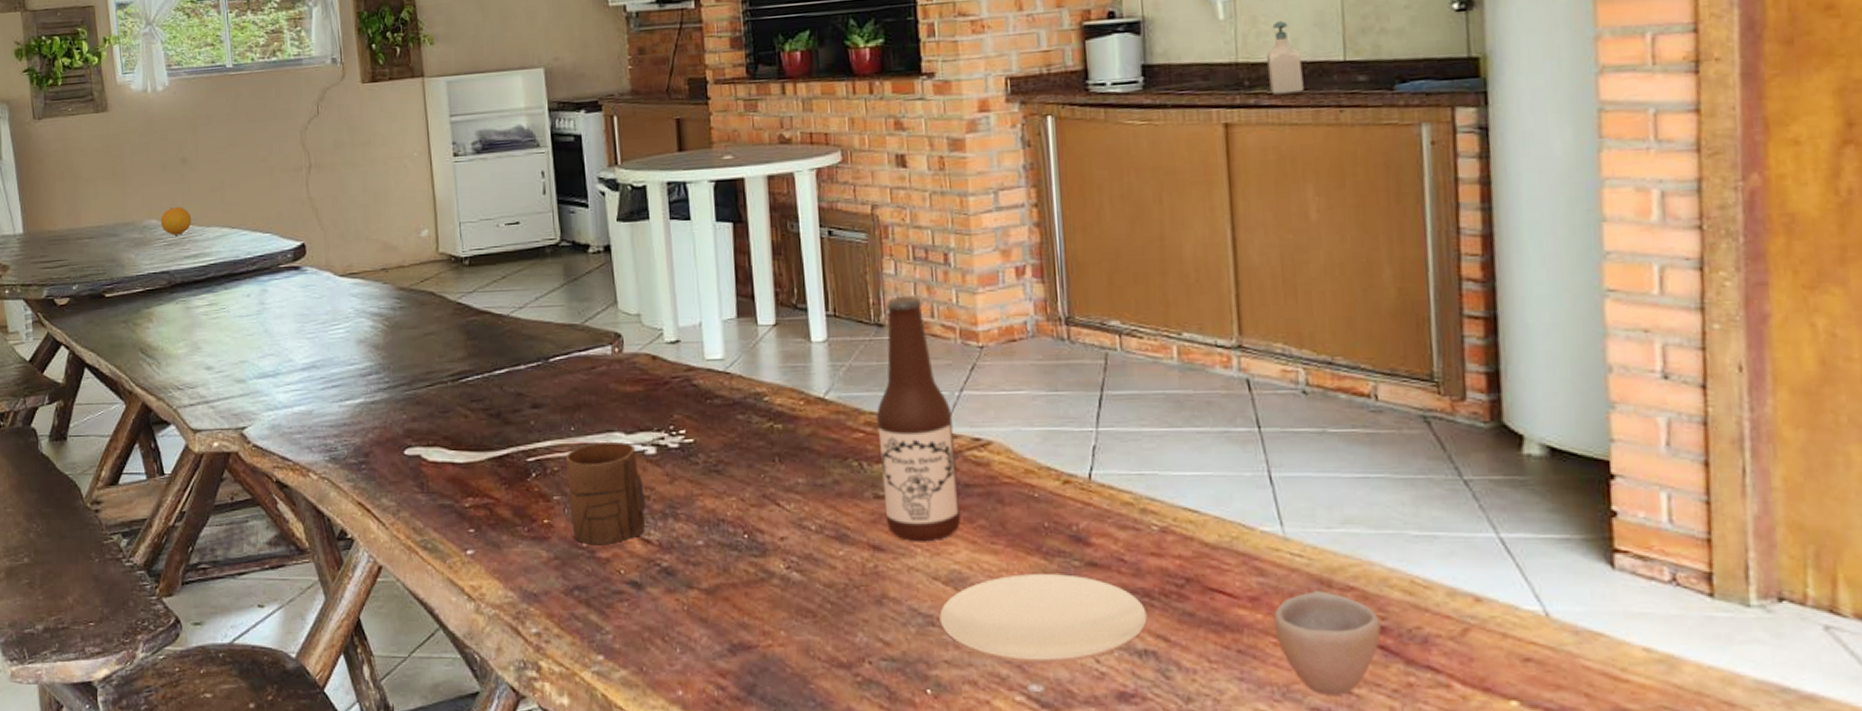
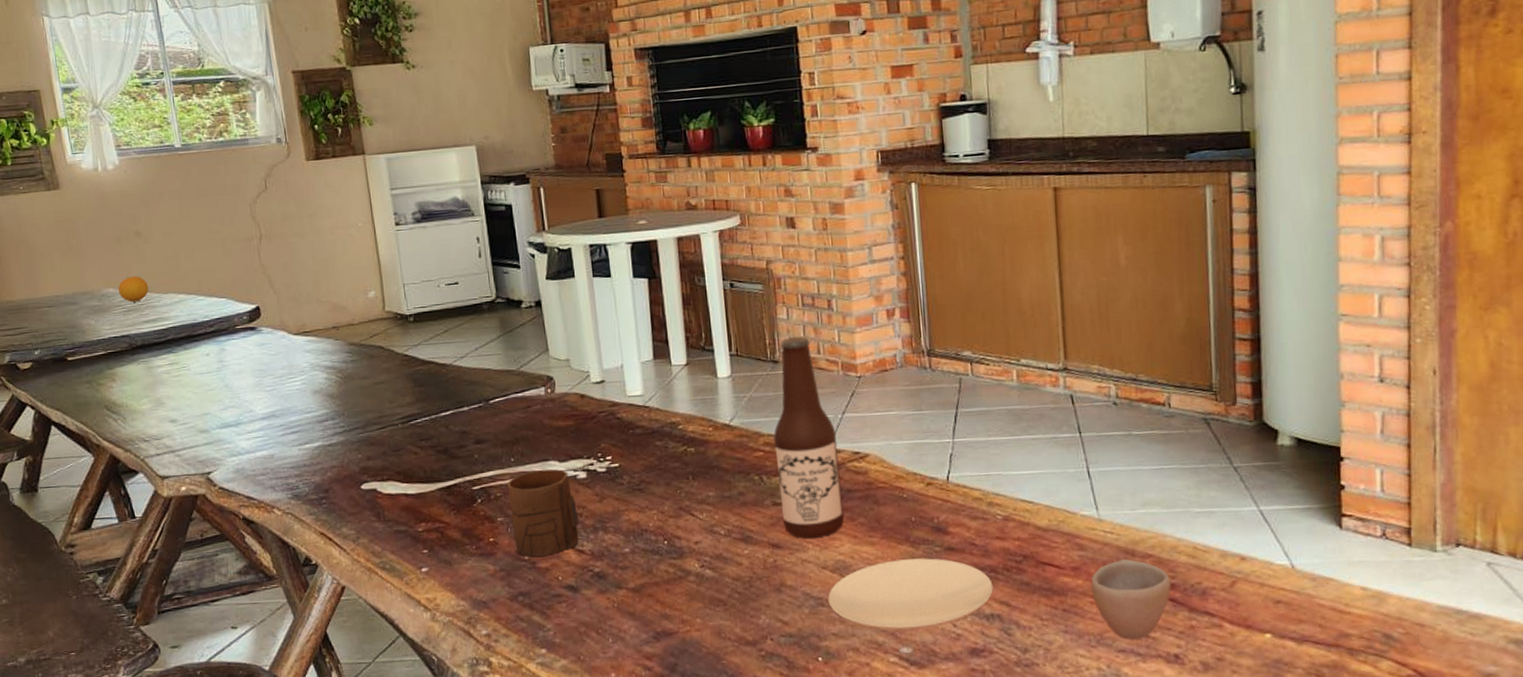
soap bottle: present [1266,21,1304,95] -> none [1086,102,1116,163]

